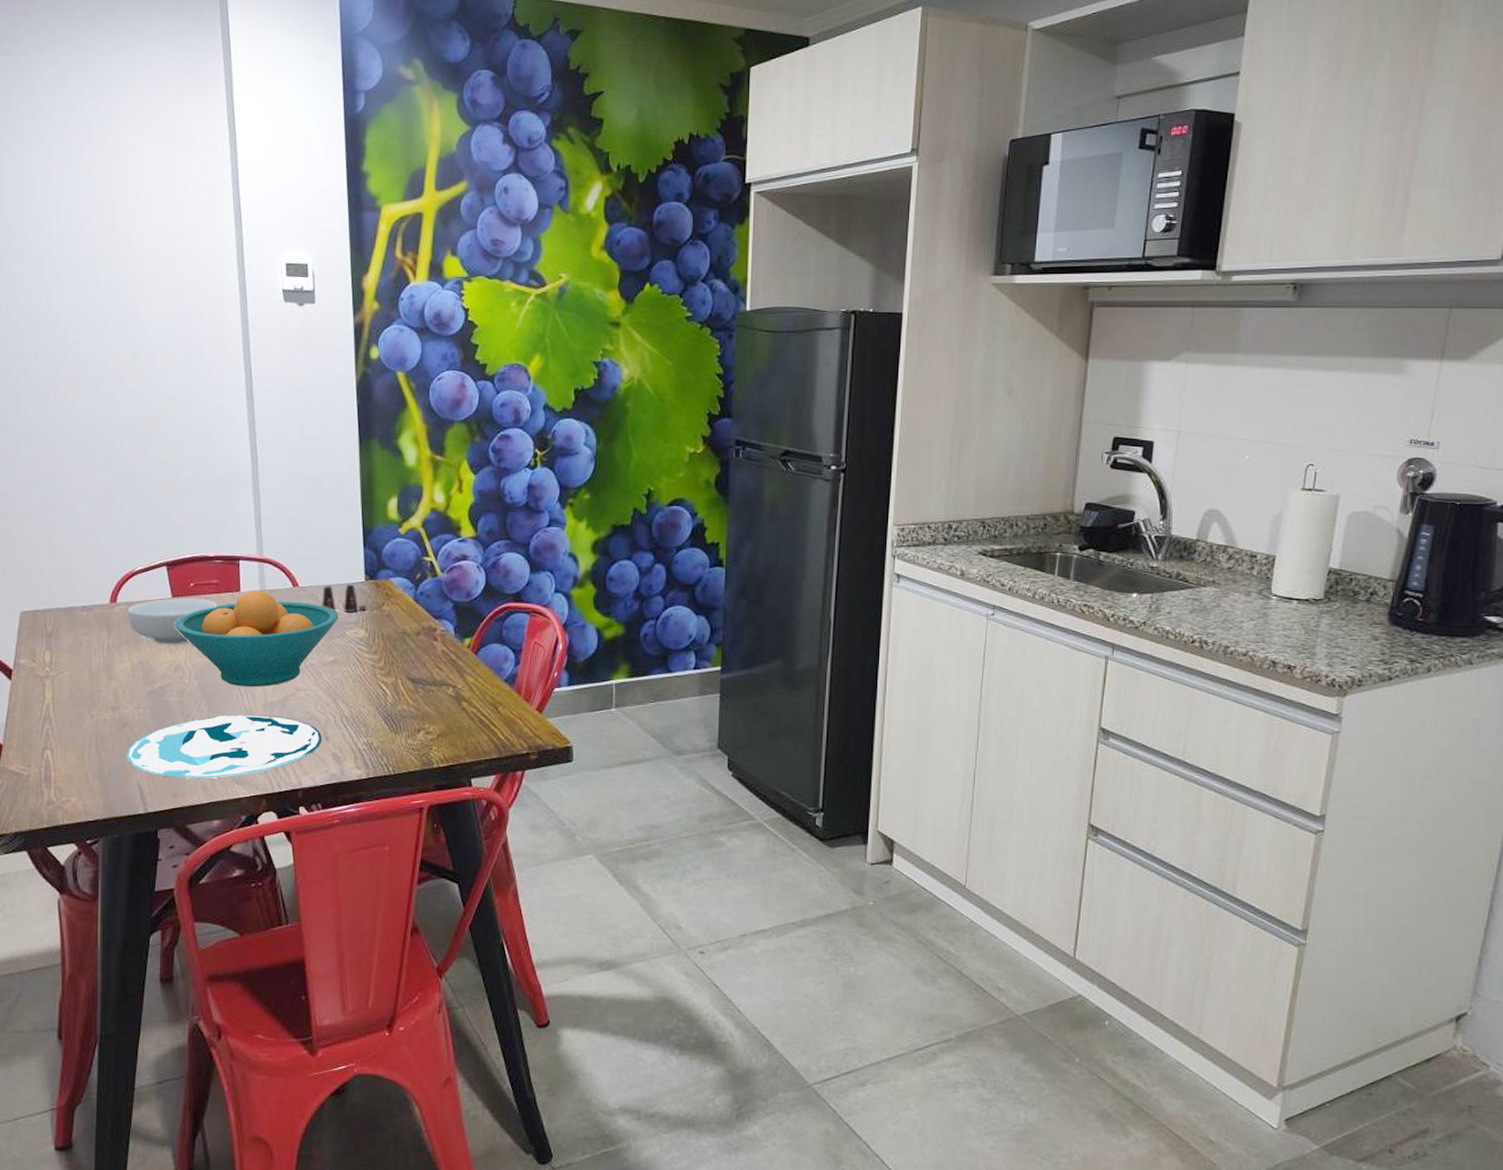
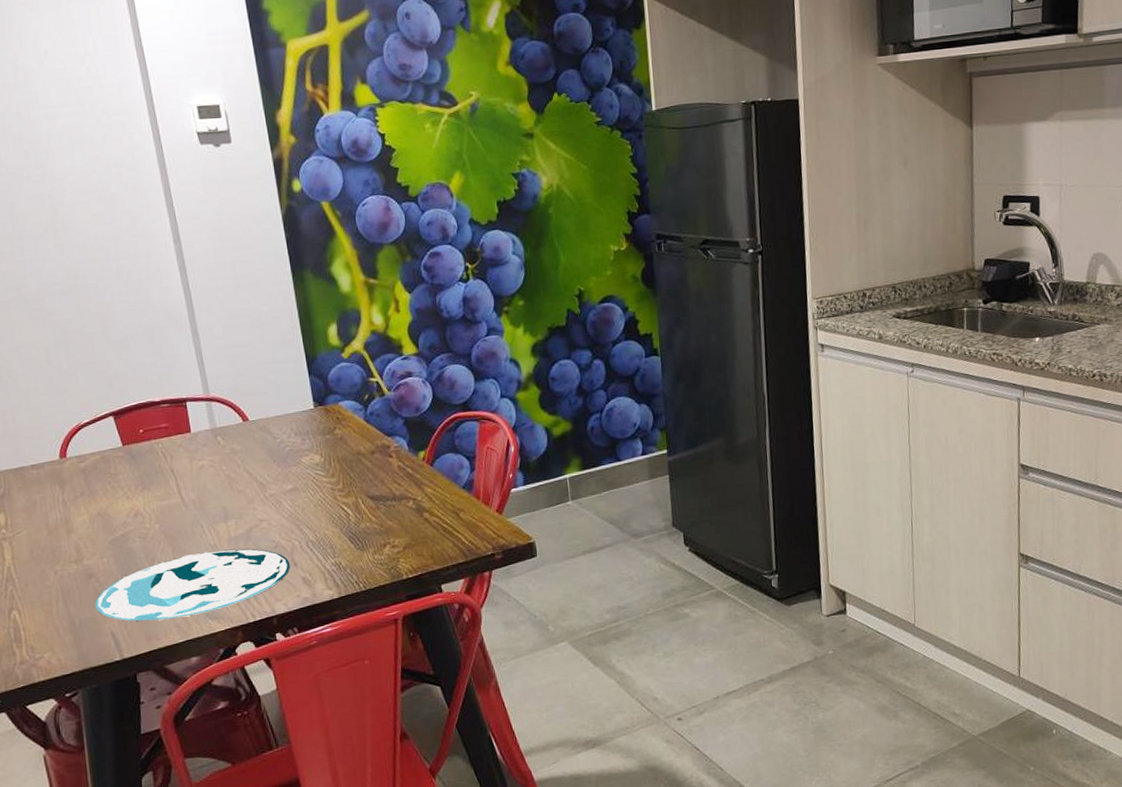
cereal bowl: present [127,598,218,645] -> none [78,443,170,493]
fruit bowl: present [174,589,339,687] -> none [128,428,293,525]
salt shaker: present [322,584,367,612] -> none [273,412,320,441]

